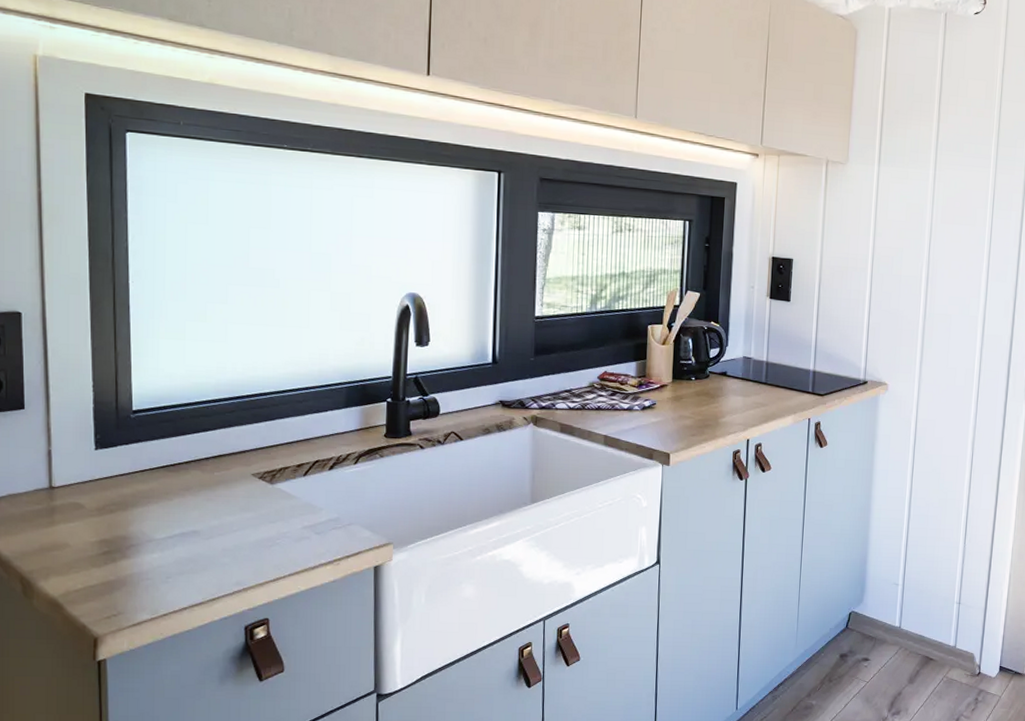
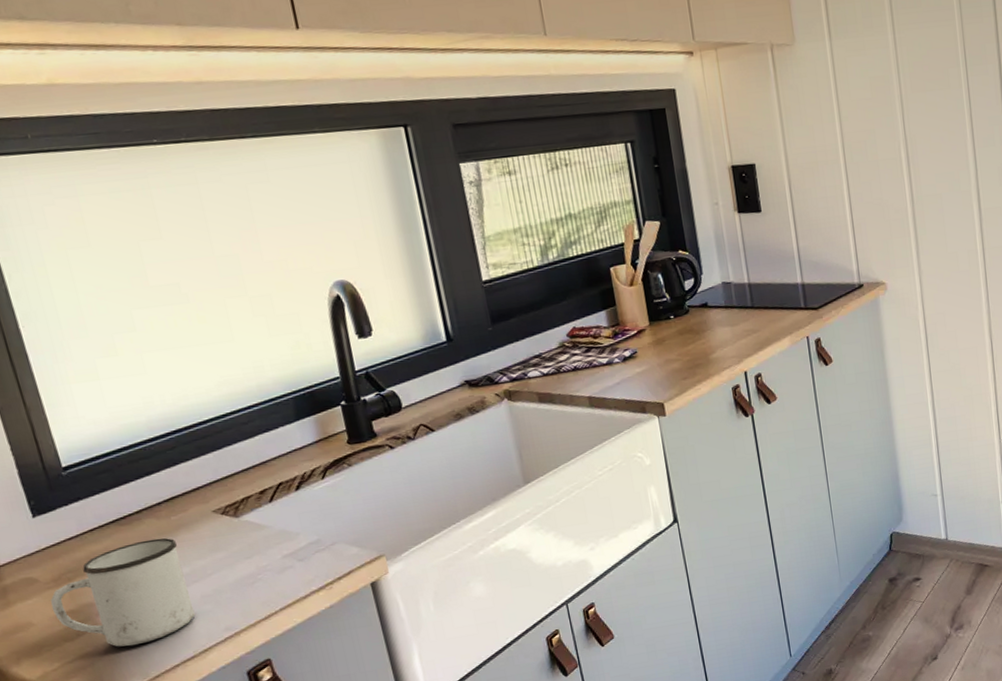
mug: none [89,489,213,583] -> present [50,538,195,647]

